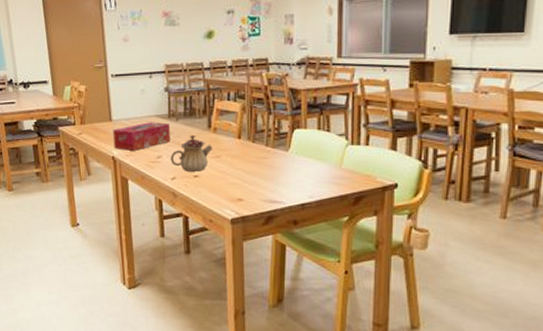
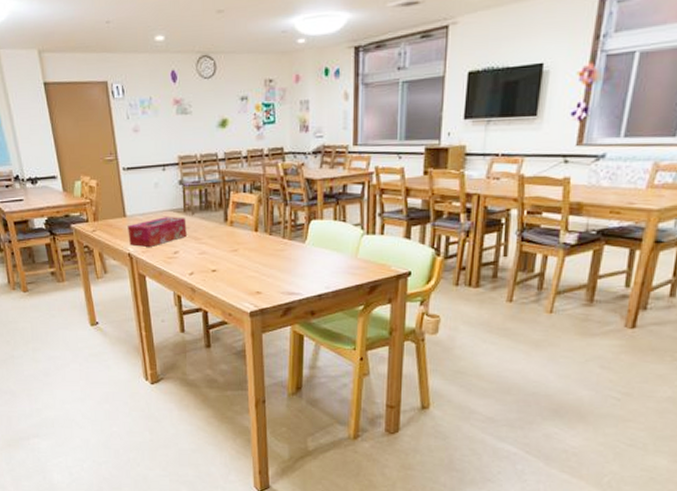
teapot: present [170,134,213,172] -> none [187,228,230,266]

